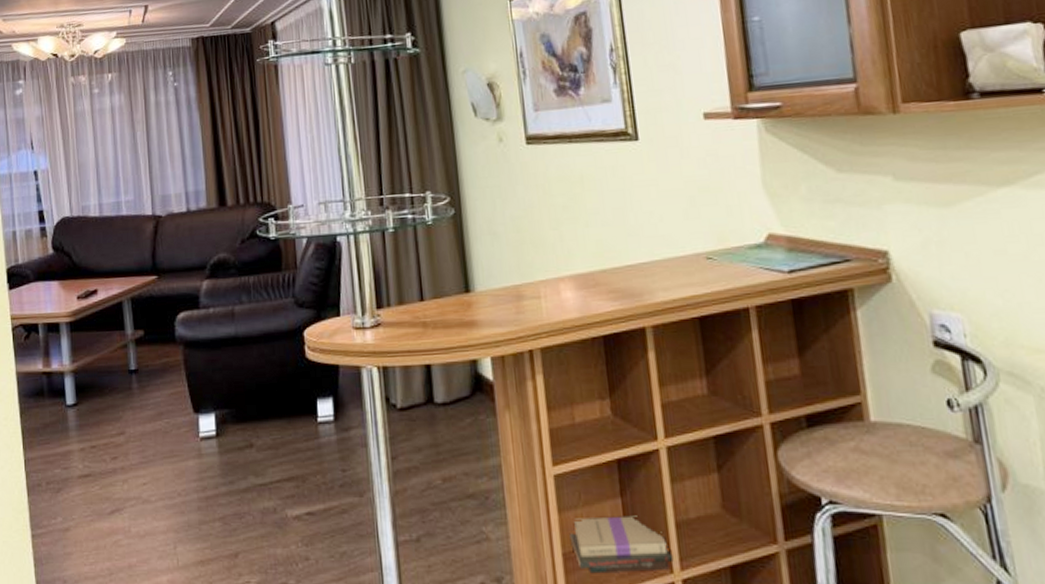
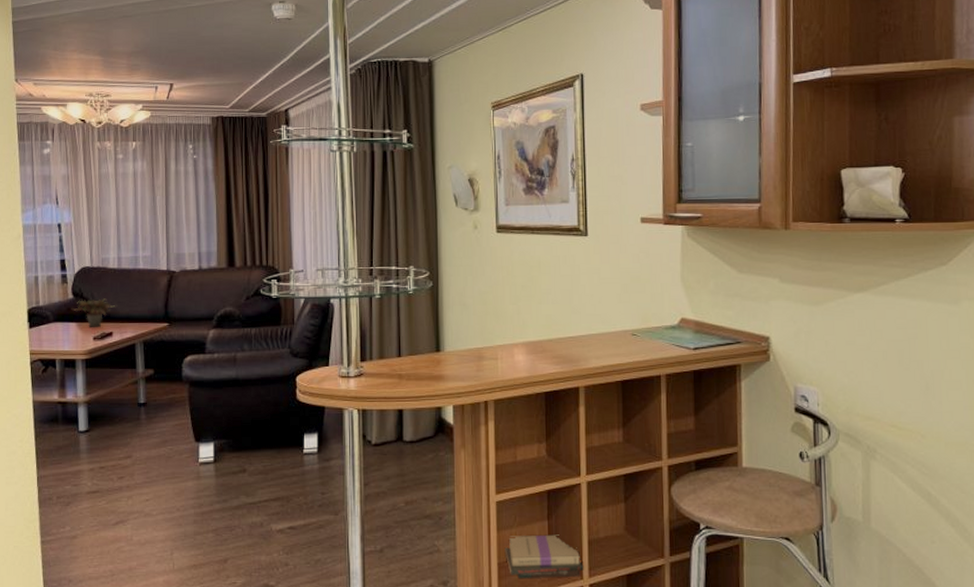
potted plant: none [53,251,99,287] -> present [72,298,115,328]

